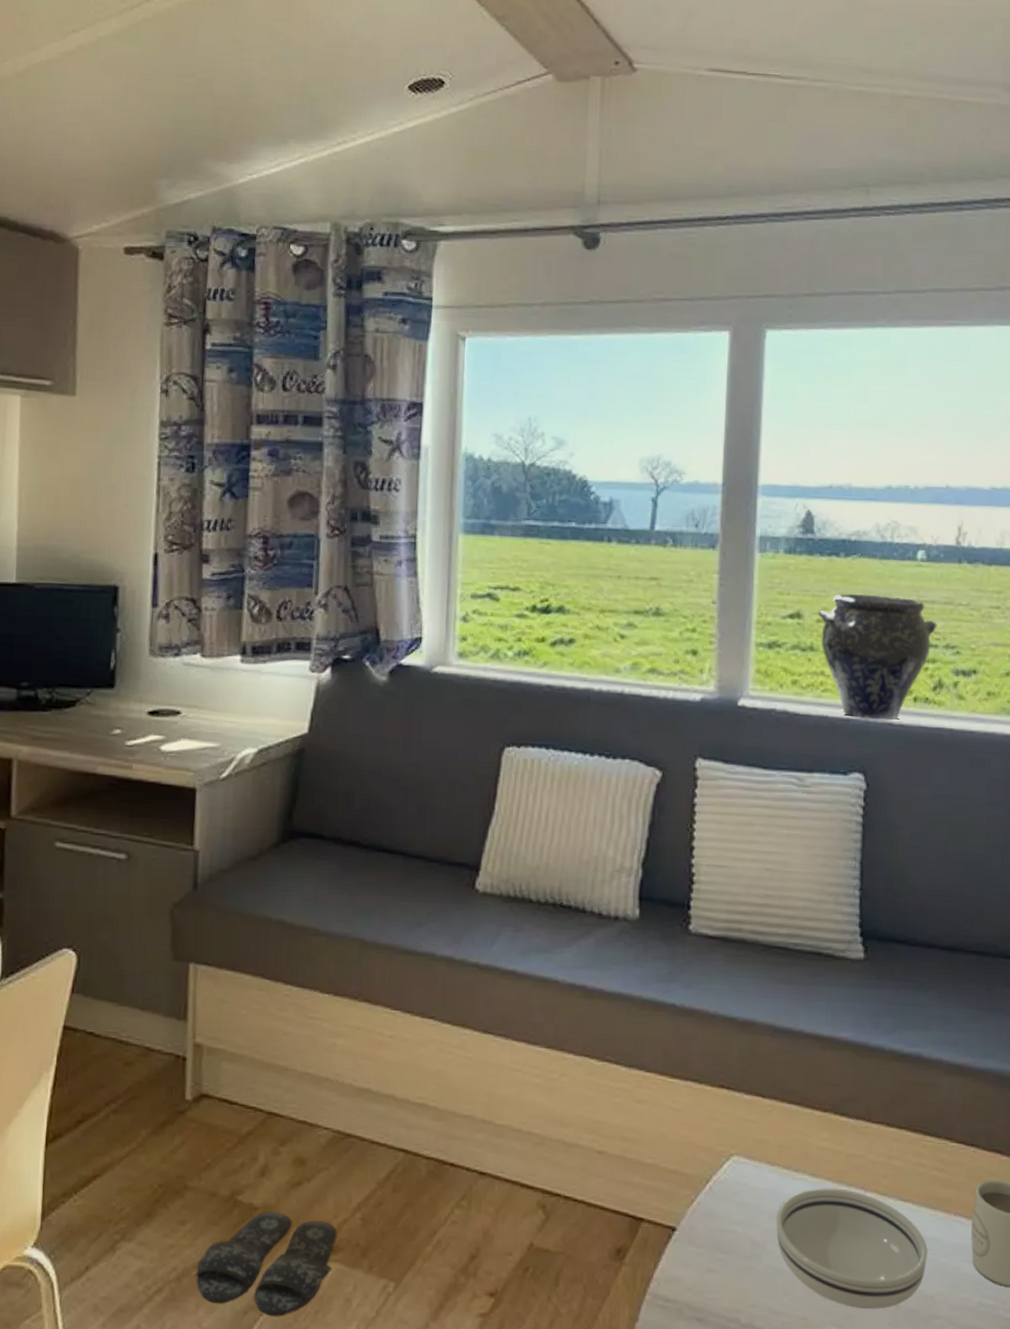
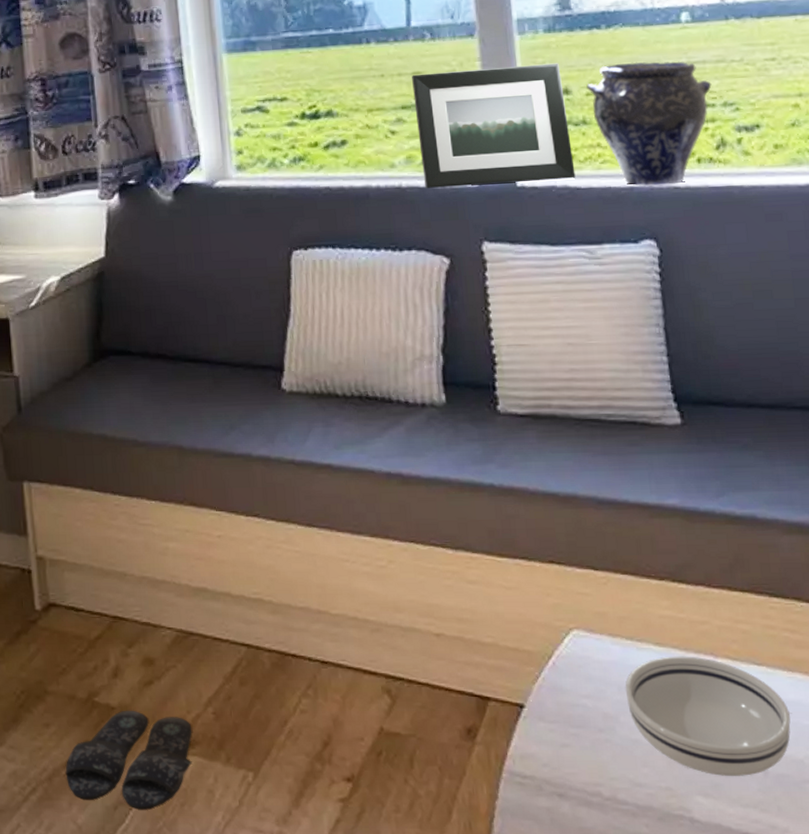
picture frame: none [646,580,796,704] -> present [412,63,576,189]

